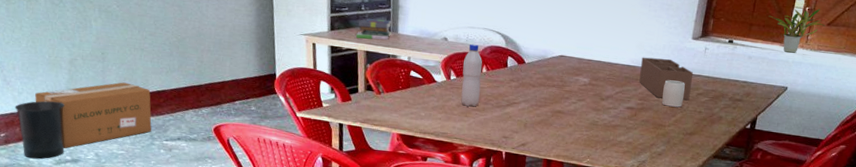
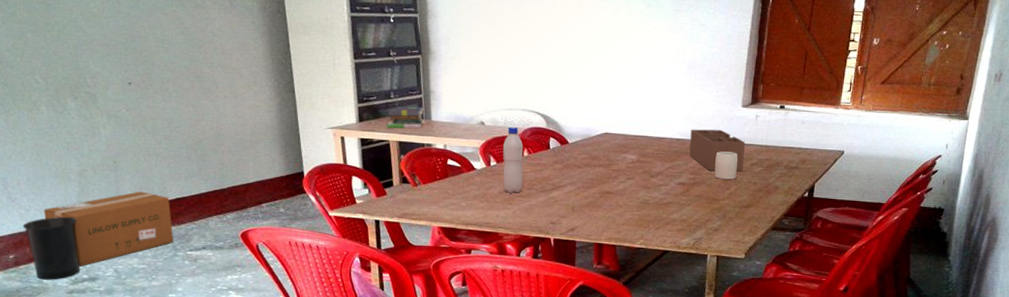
potted plant: present [768,9,826,54] -> none [819,67,879,116]

